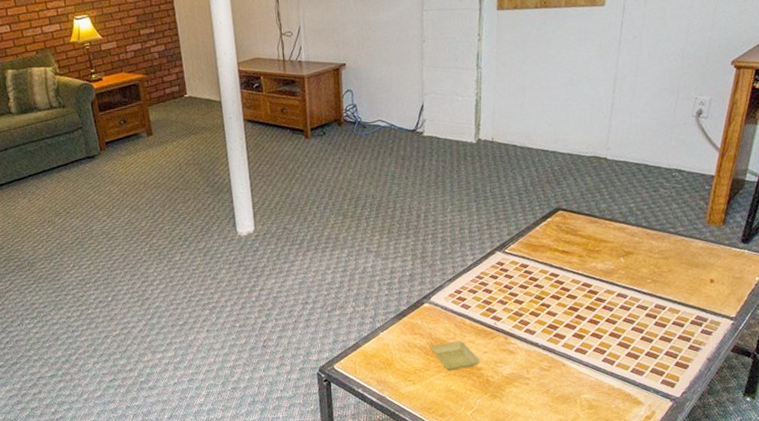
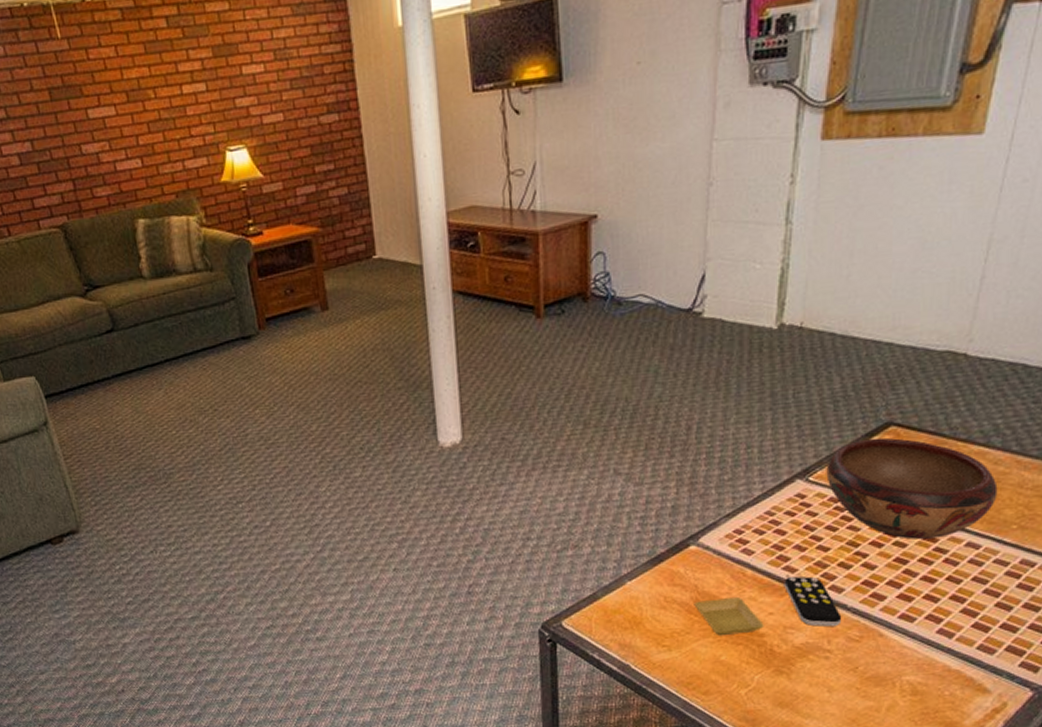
remote control: none [493,323,536,361] -> present [784,576,842,627]
decorative bowl: none [517,219,636,293] -> present [826,437,998,539]

